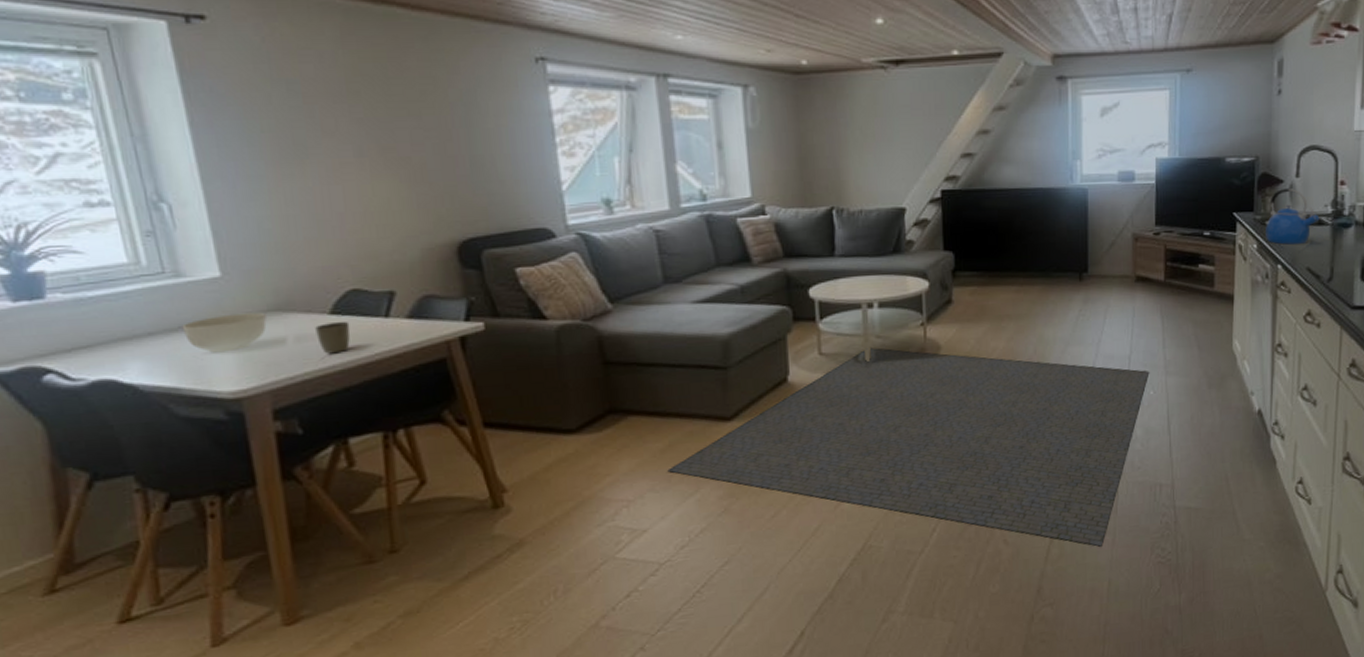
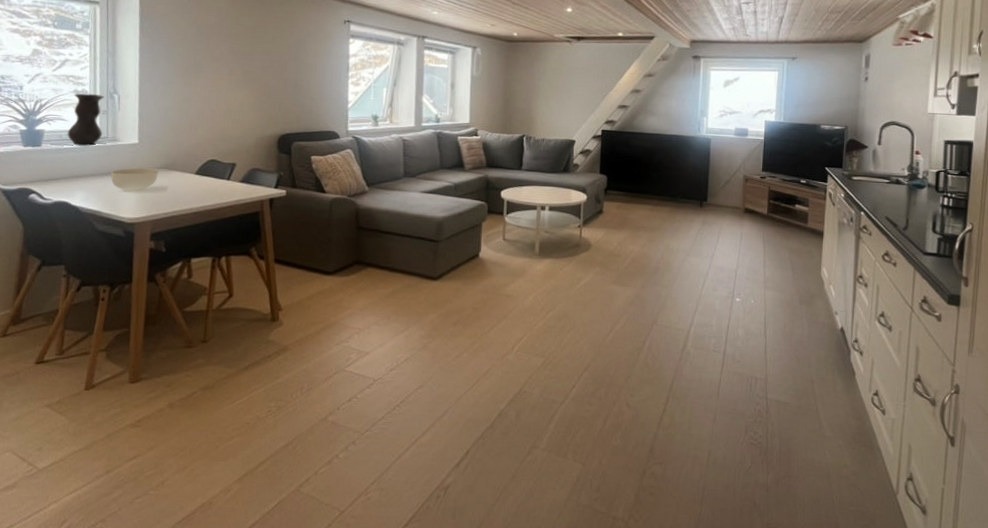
vase: none [85,205,153,293] -> present [67,93,104,148]
cup: present [315,321,351,354] -> none [185,179,206,201]
area rug: present [667,348,1150,547] -> none [389,239,752,422]
kettle: present [1266,187,1320,245] -> none [852,152,898,197]

